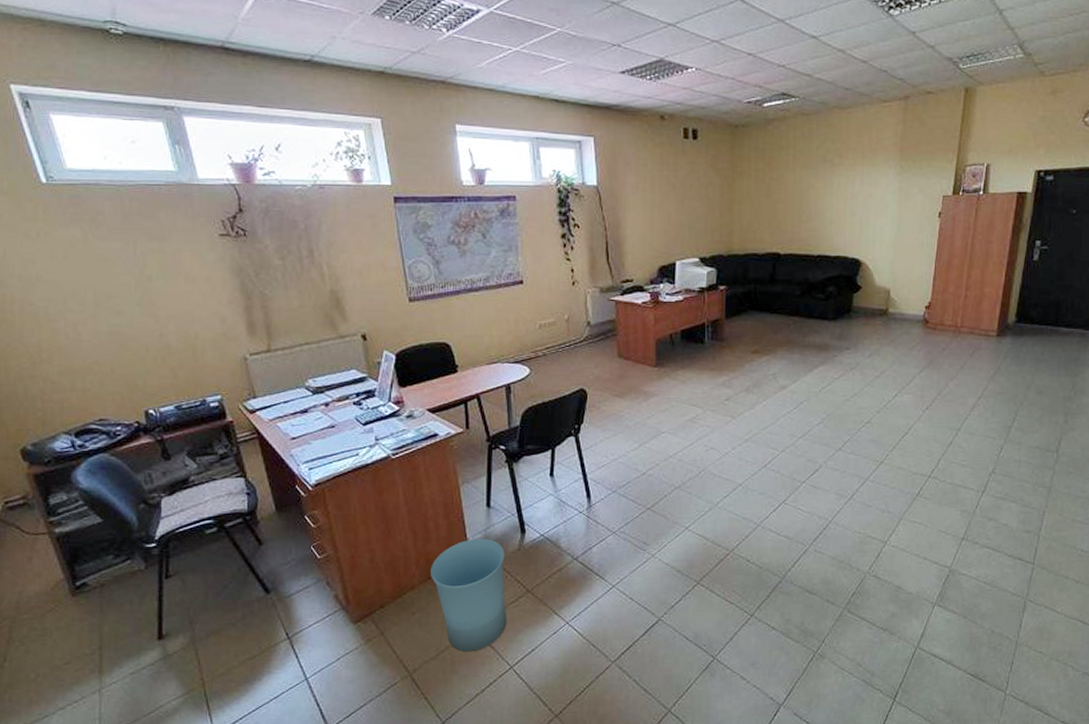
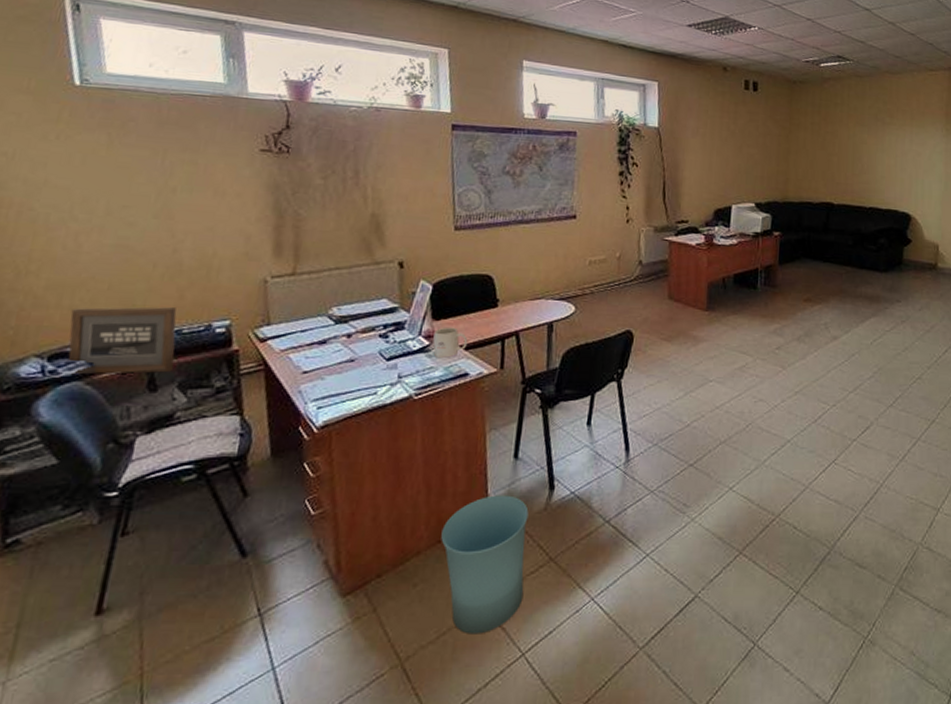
picture frame: none [85,385,181,448] -> present [68,306,177,375]
mug: none [402,393,434,422] -> present [432,327,468,359]

